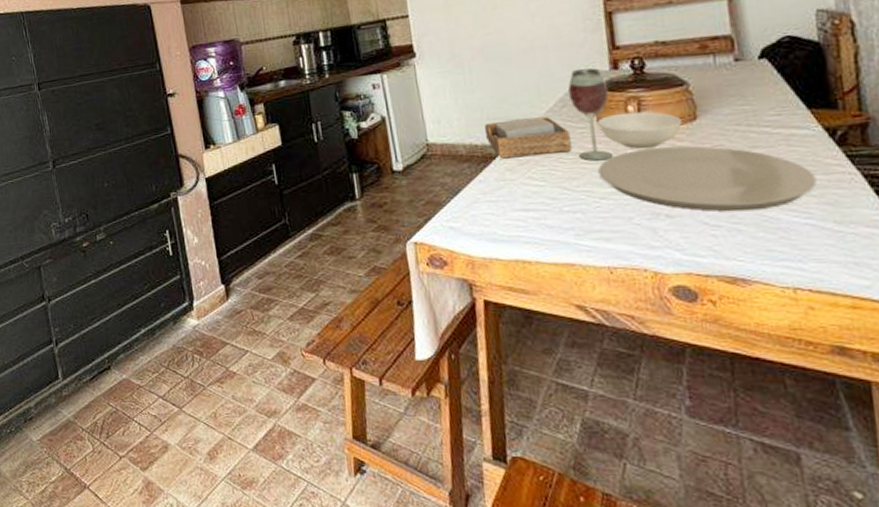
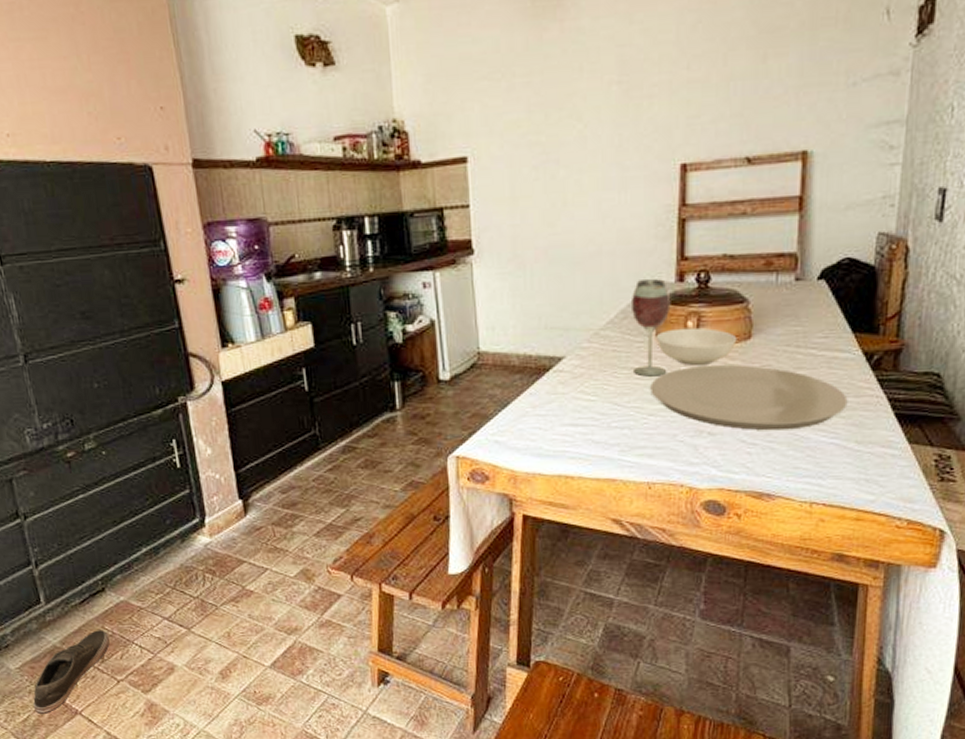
shoe: none [50,406,114,486] -> present [33,630,110,714]
napkin holder: present [484,116,572,159] -> none [540,328,627,371]

